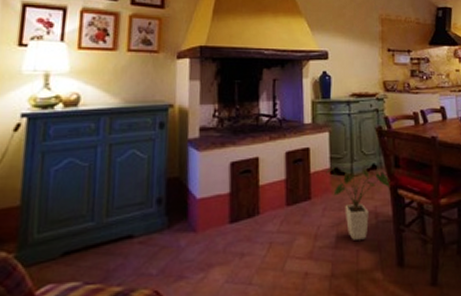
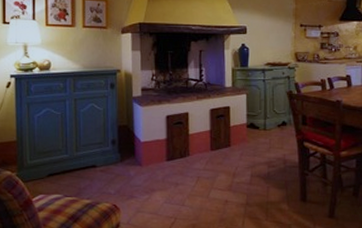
house plant: present [326,165,390,240] -> none [243,121,298,179]

